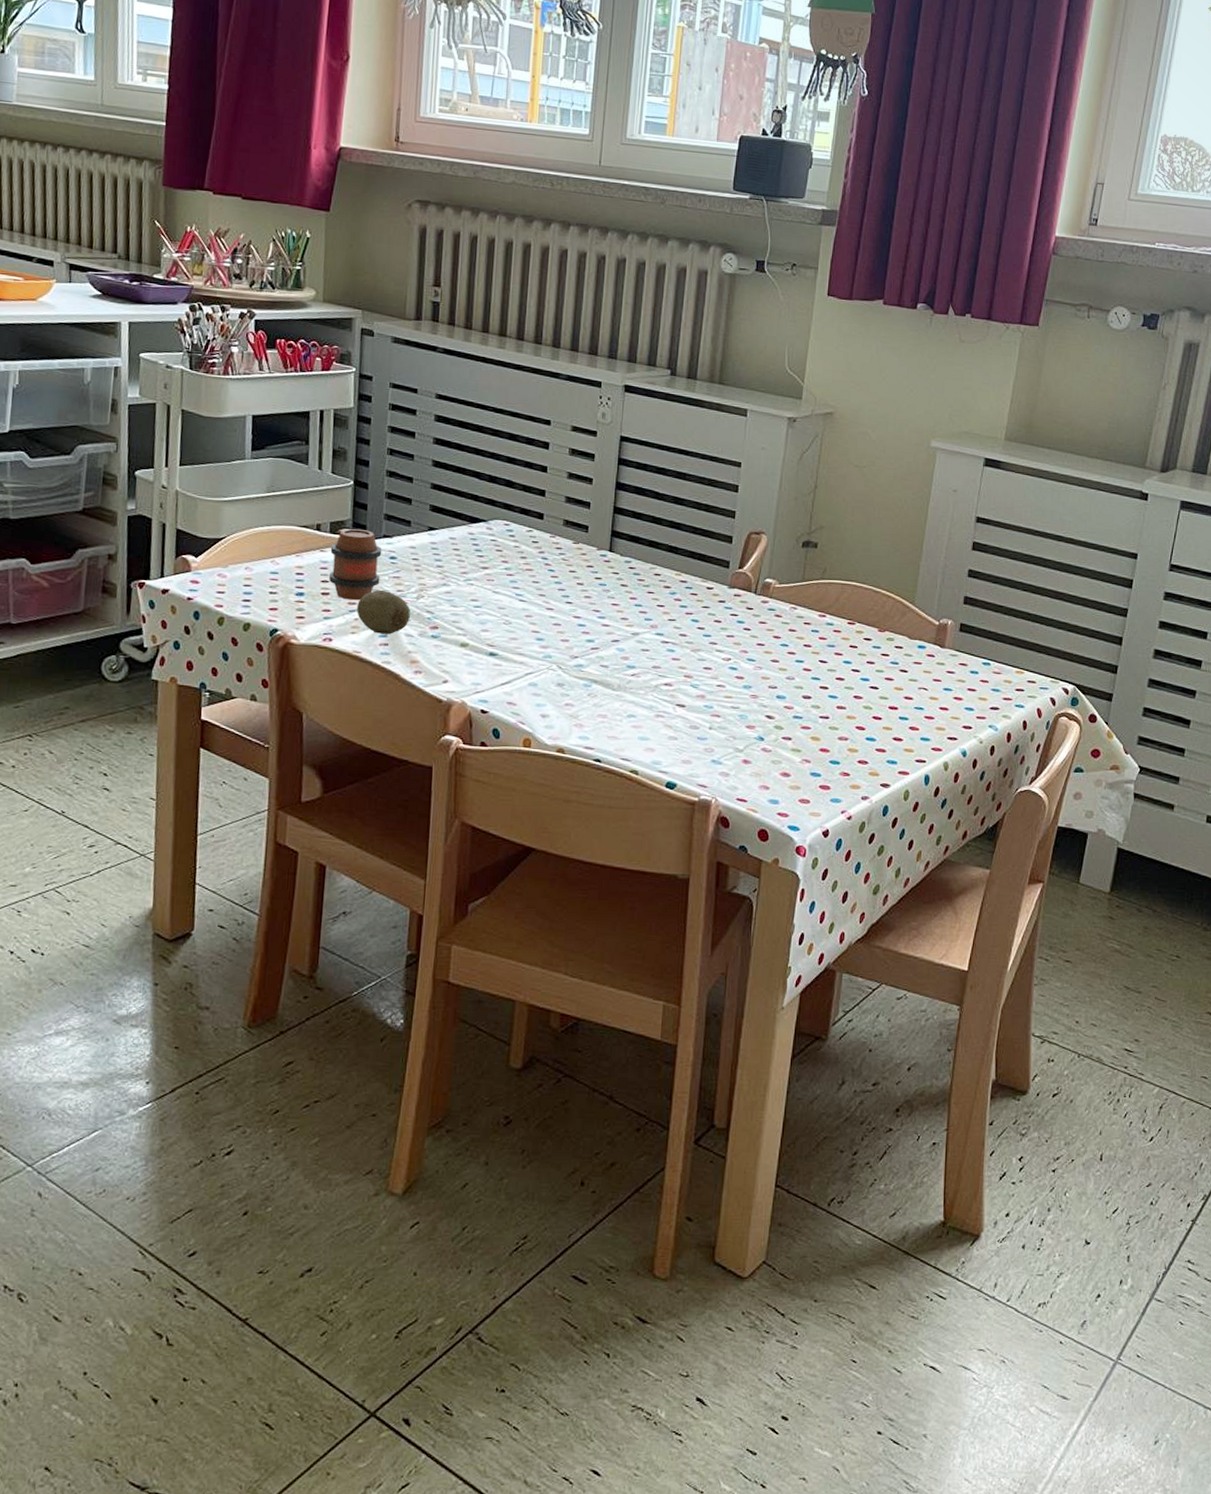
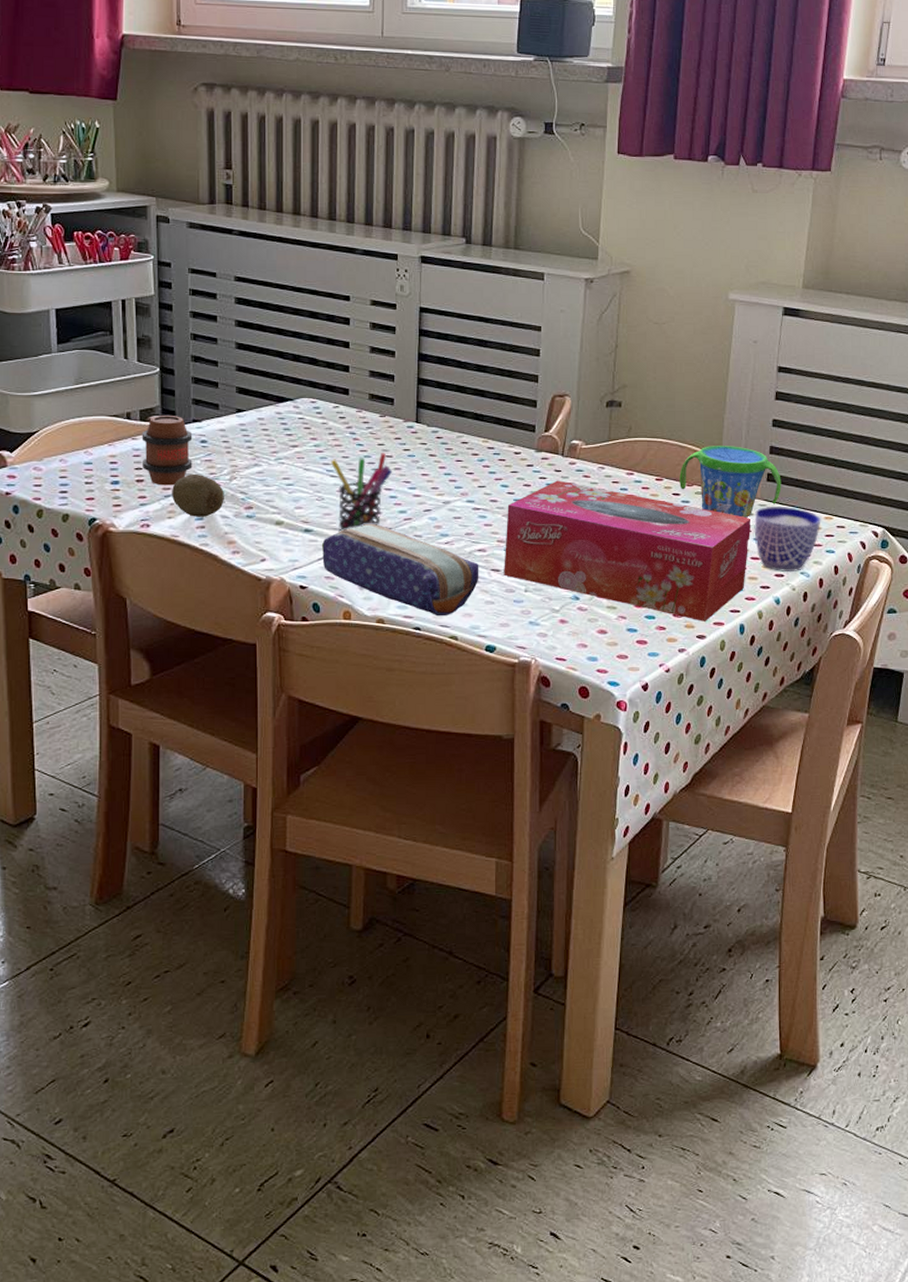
pencil case: none [505,650,665,750] -> present [321,523,479,617]
pen holder: none [521,580,583,657] -> present [331,453,393,532]
tissue box: none [689,618,942,770] -> present [504,480,752,621]
snack cup: none [871,592,974,667] -> present [679,446,782,518]
cup: none [936,657,1012,724] -> present [747,507,821,571]

